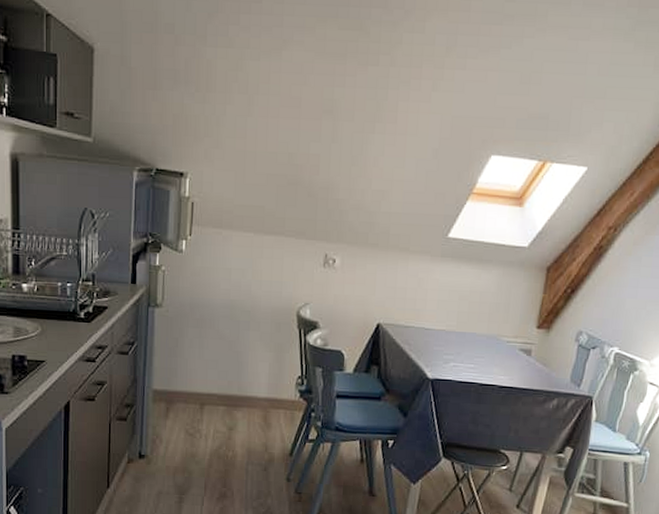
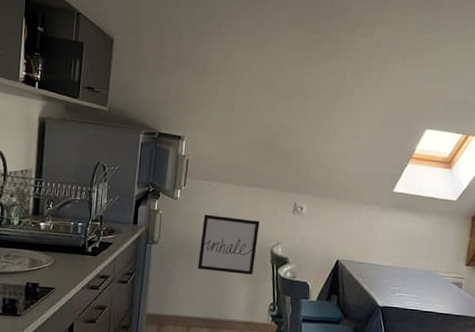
wall art: none [210,270,283,343] -> present [198,214,260,275]

